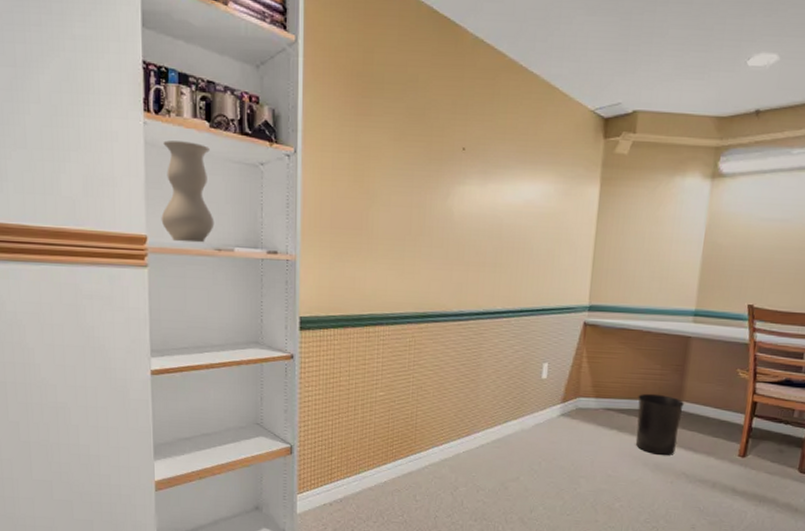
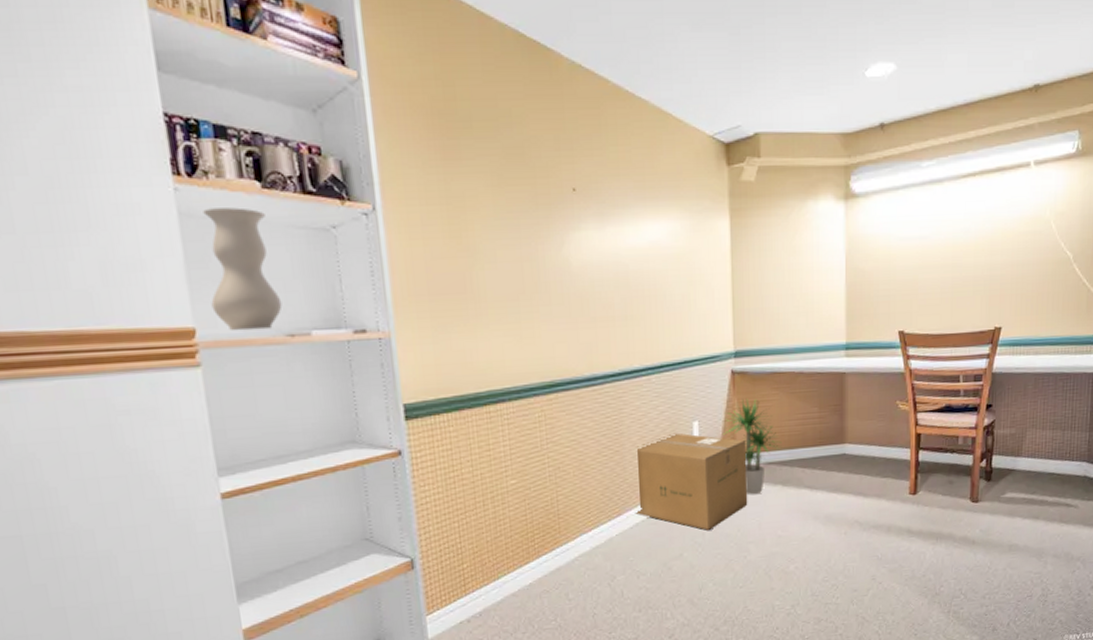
box: none [482,371,590,460] -> present [635,433,748,530]
potted plant: none [568,348,623,435] -> present [722,398,782,494]
waste bin: present [635,393,684,455] -> none [799,439,847,506]

